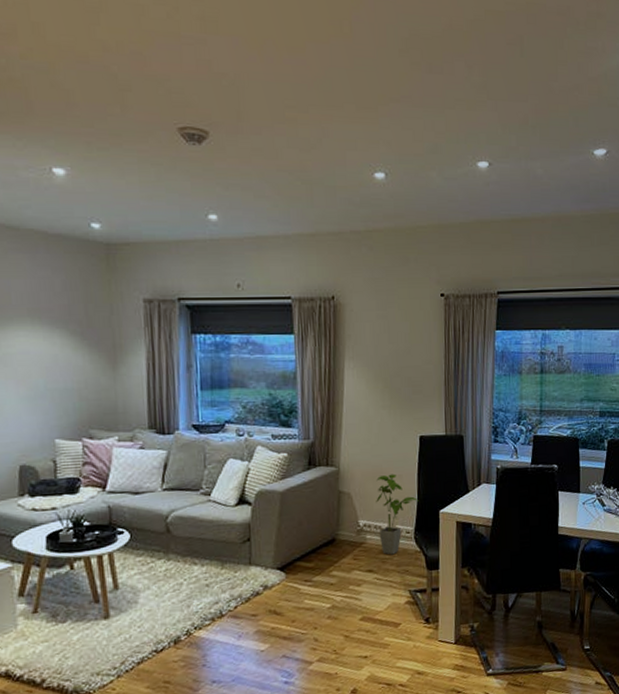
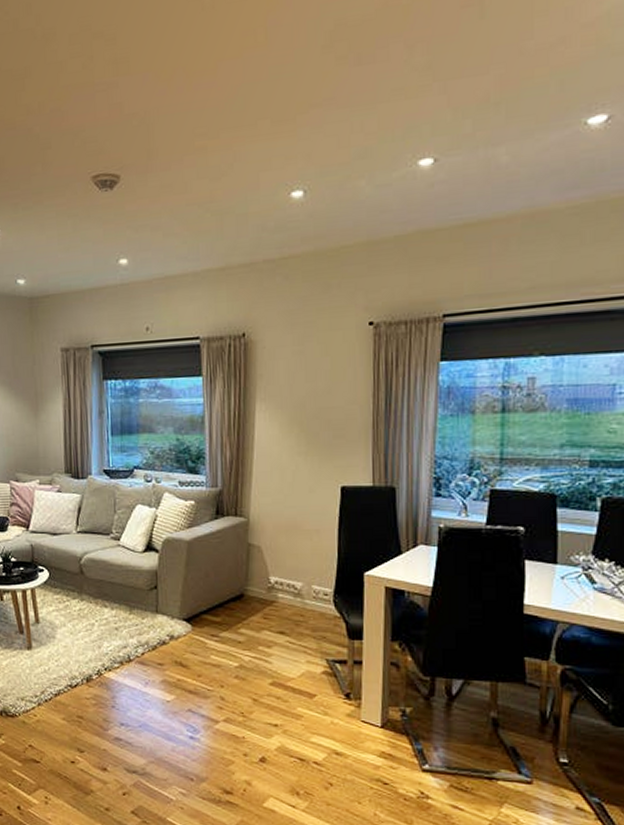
house plant: present [376,473,419,555] -> none [289,528,339,618]

